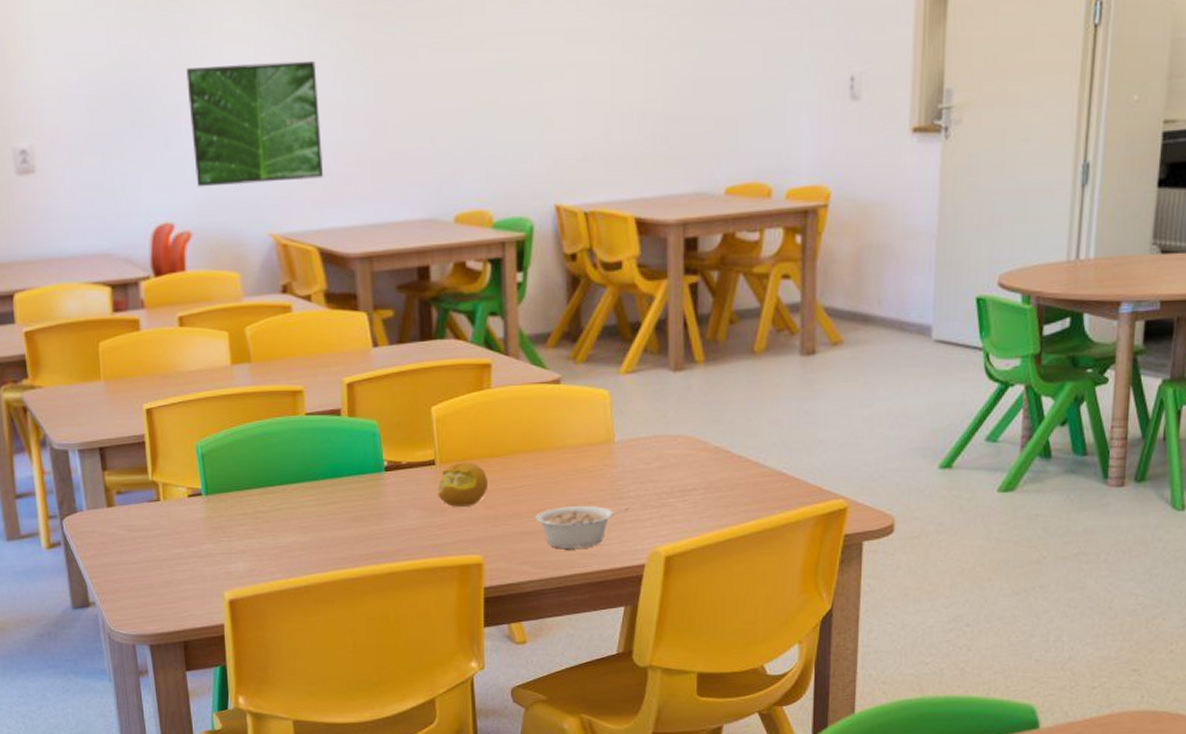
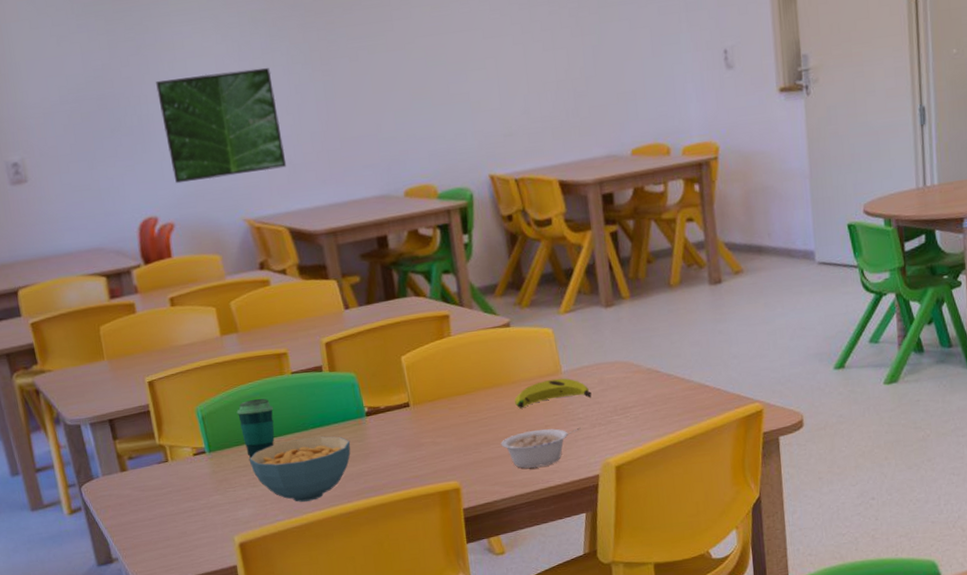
cup: none [240,440,281,505] -> present [236,398,275,458]
cereal bowl: none [249,488,364,561] -> present [249,436,351,502]
fruit: present [437,462,489,507] -> none [413,401,458,442]
banana: none [556,448,646,479] -> present [515,378,592,409]

